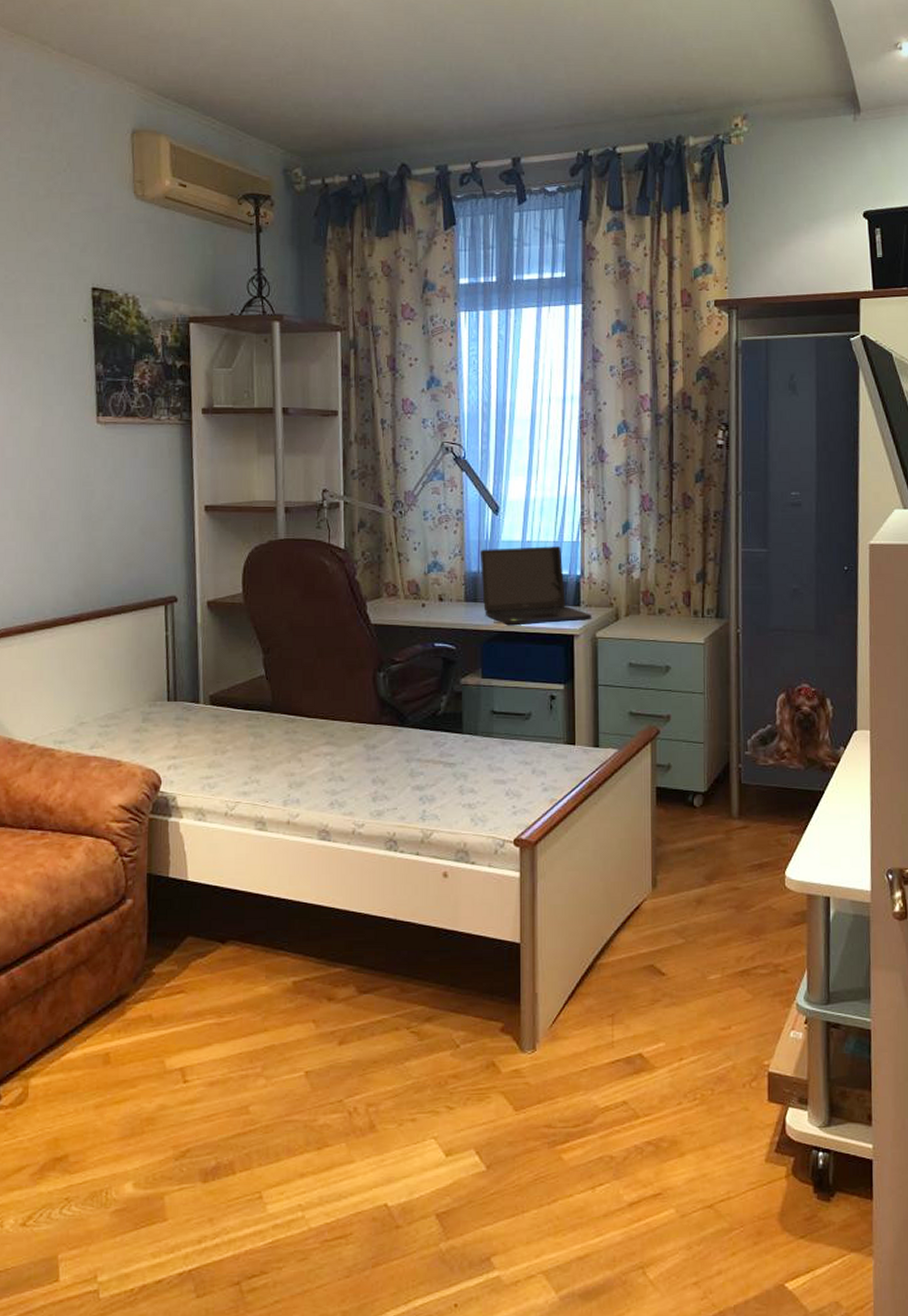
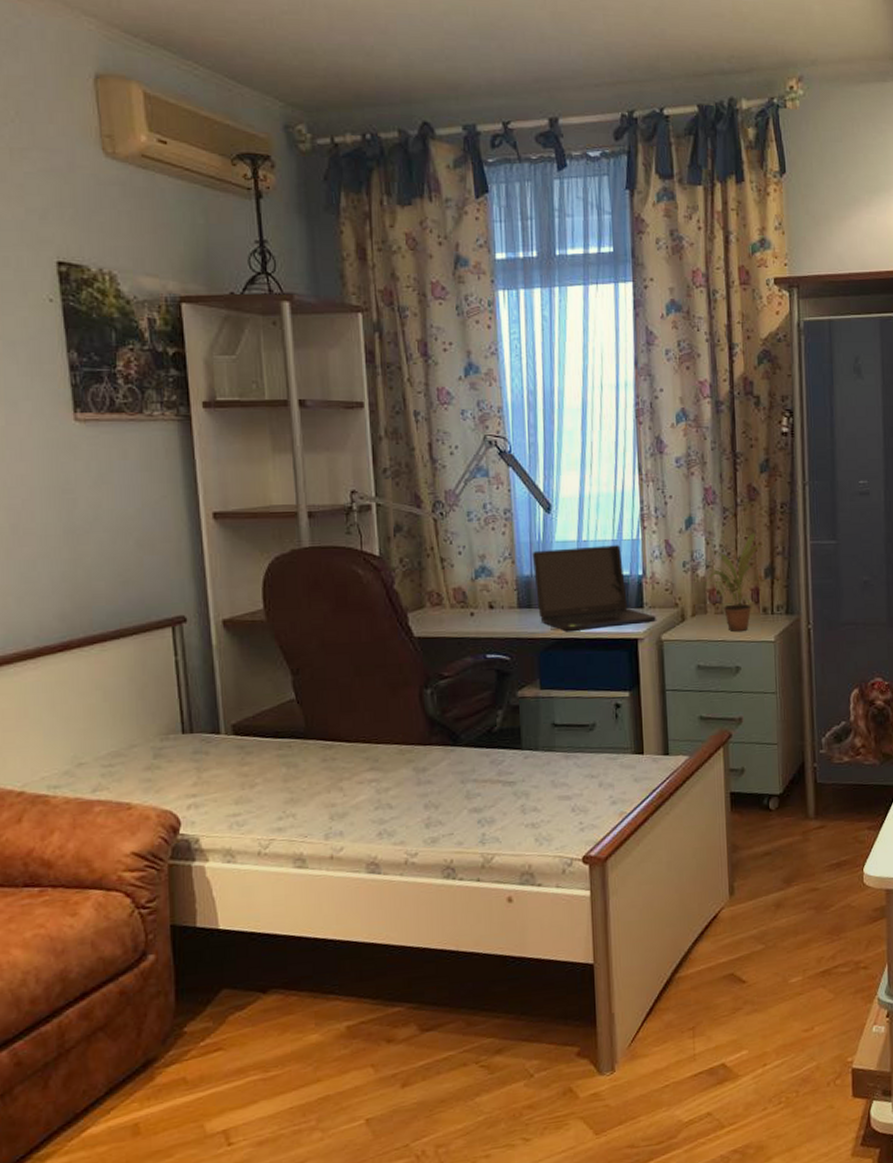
potted plant: none [640,539,702,632] -> present [706,532,770,631]

